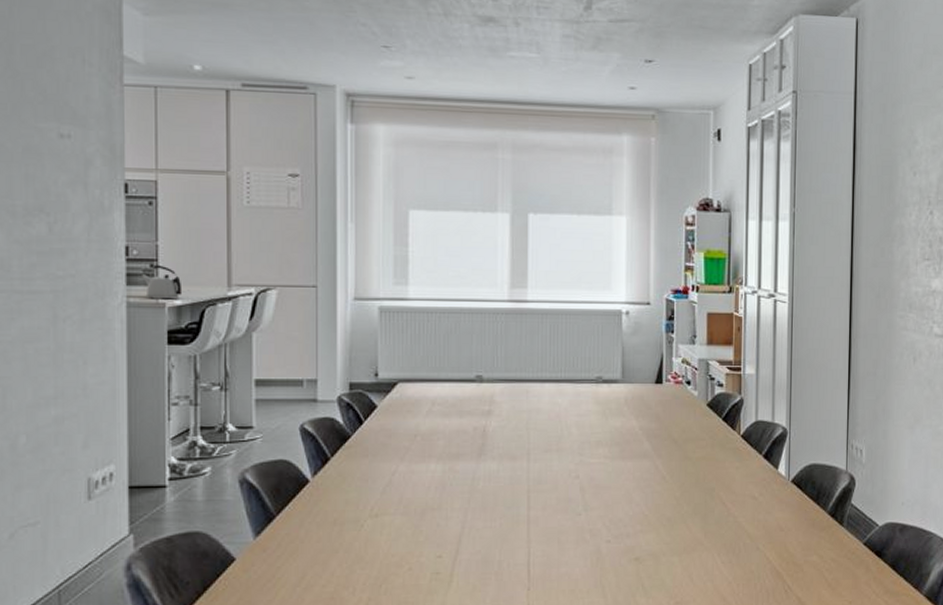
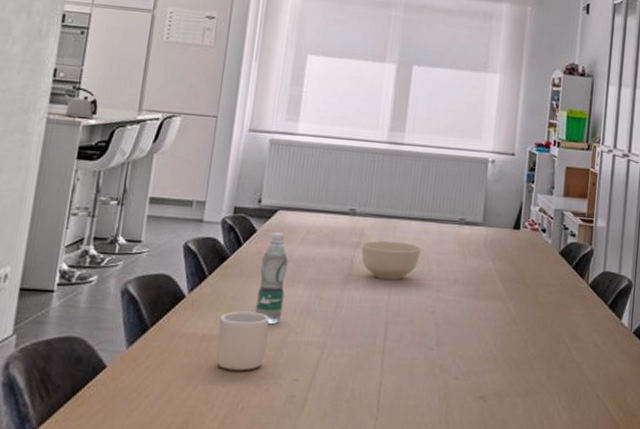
mug: none [350,491,403,553] -> present [216,311,270,371]
bottle: none [386,406,416,503] -> present [256,232,289,325]
bowl: none [493,406,557,448] -> present [361,240,421,281]

